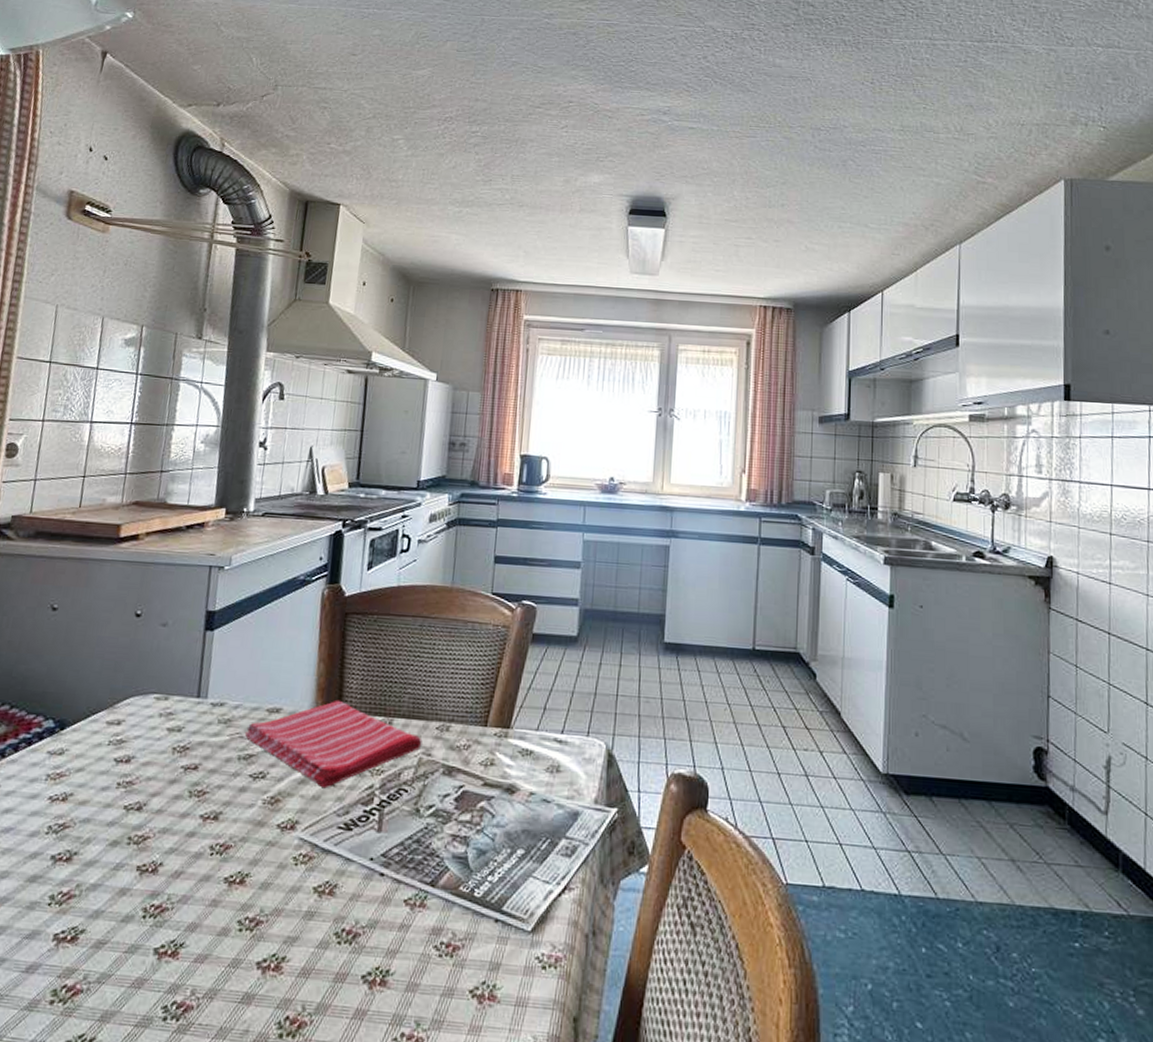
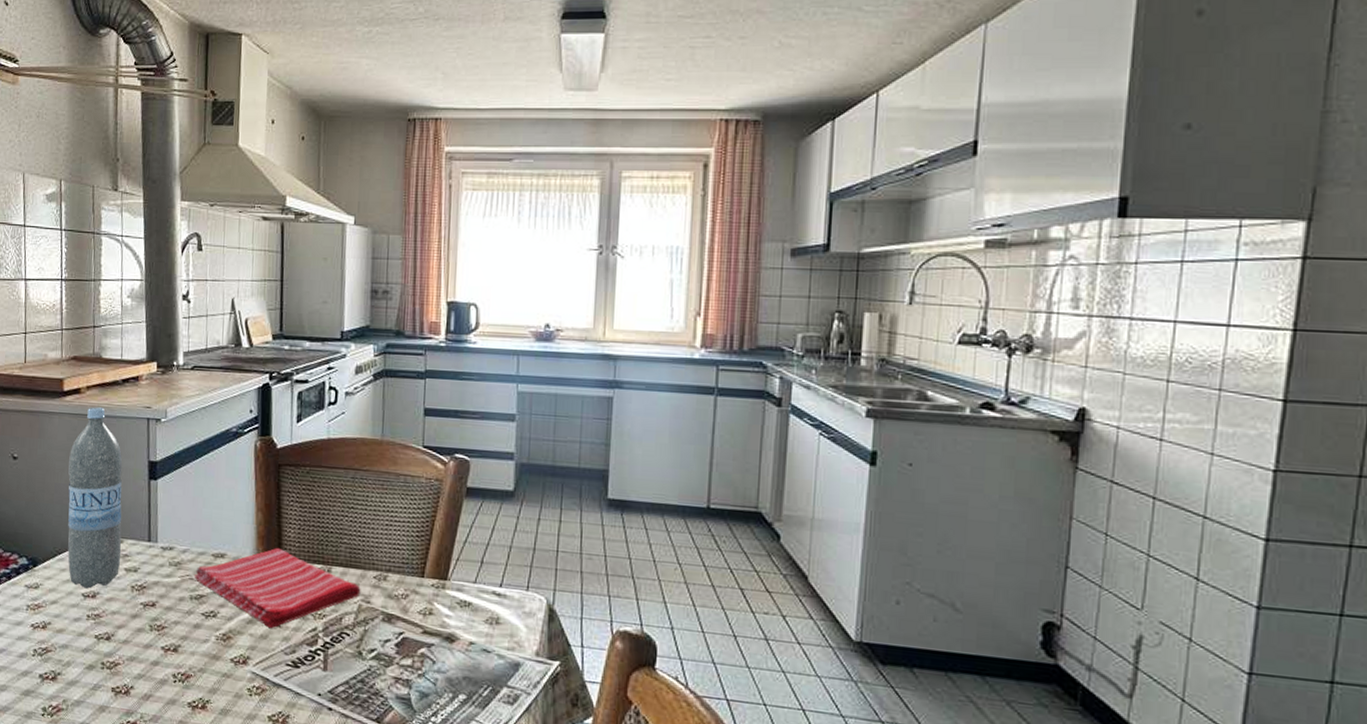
water bottle: none [101,554,178,753] -> present [67,407,123,589]

